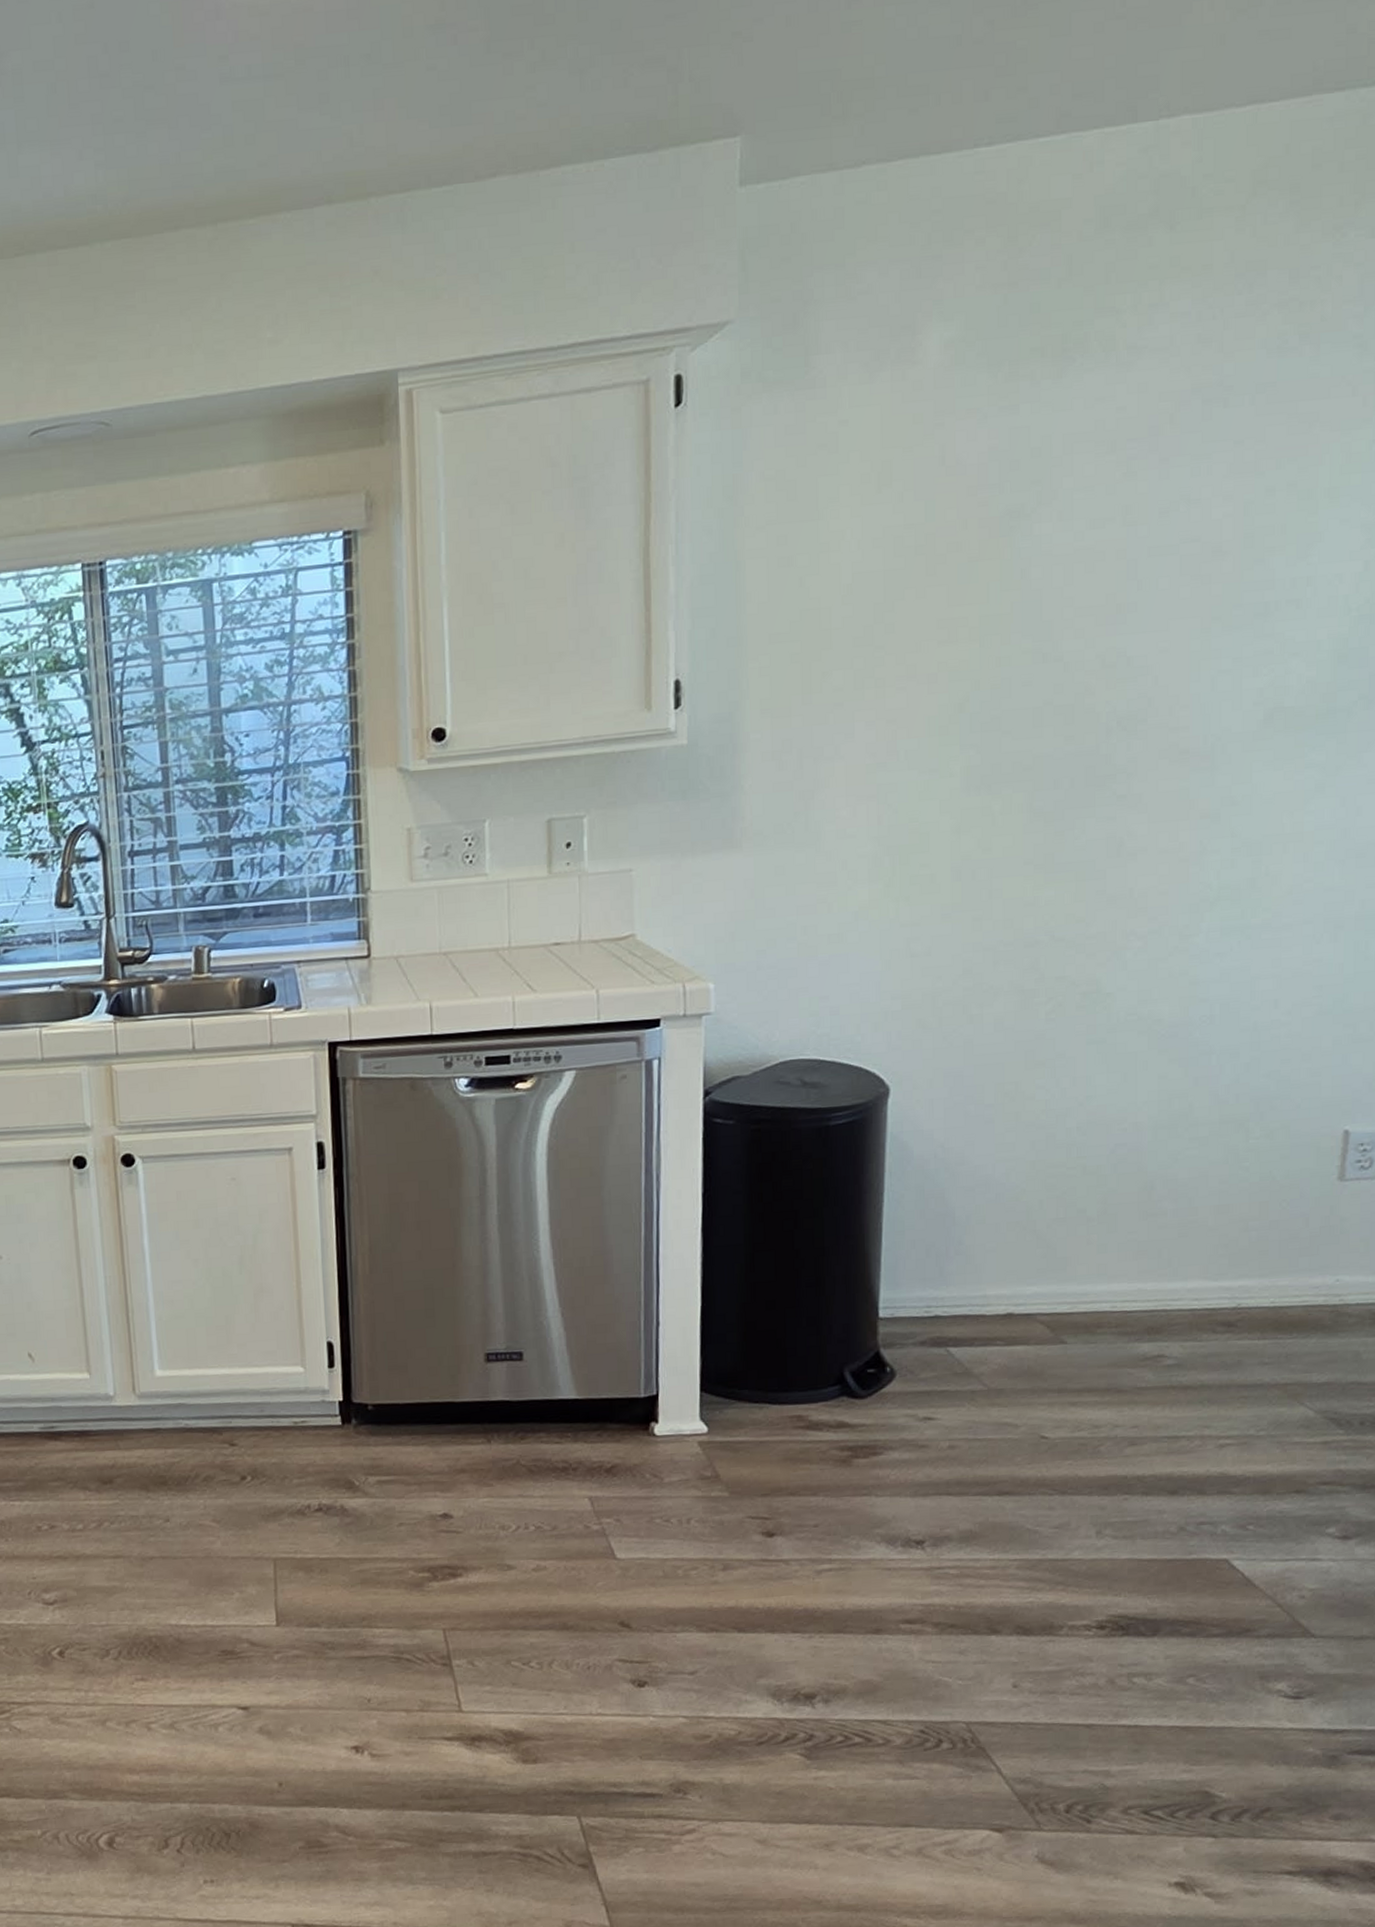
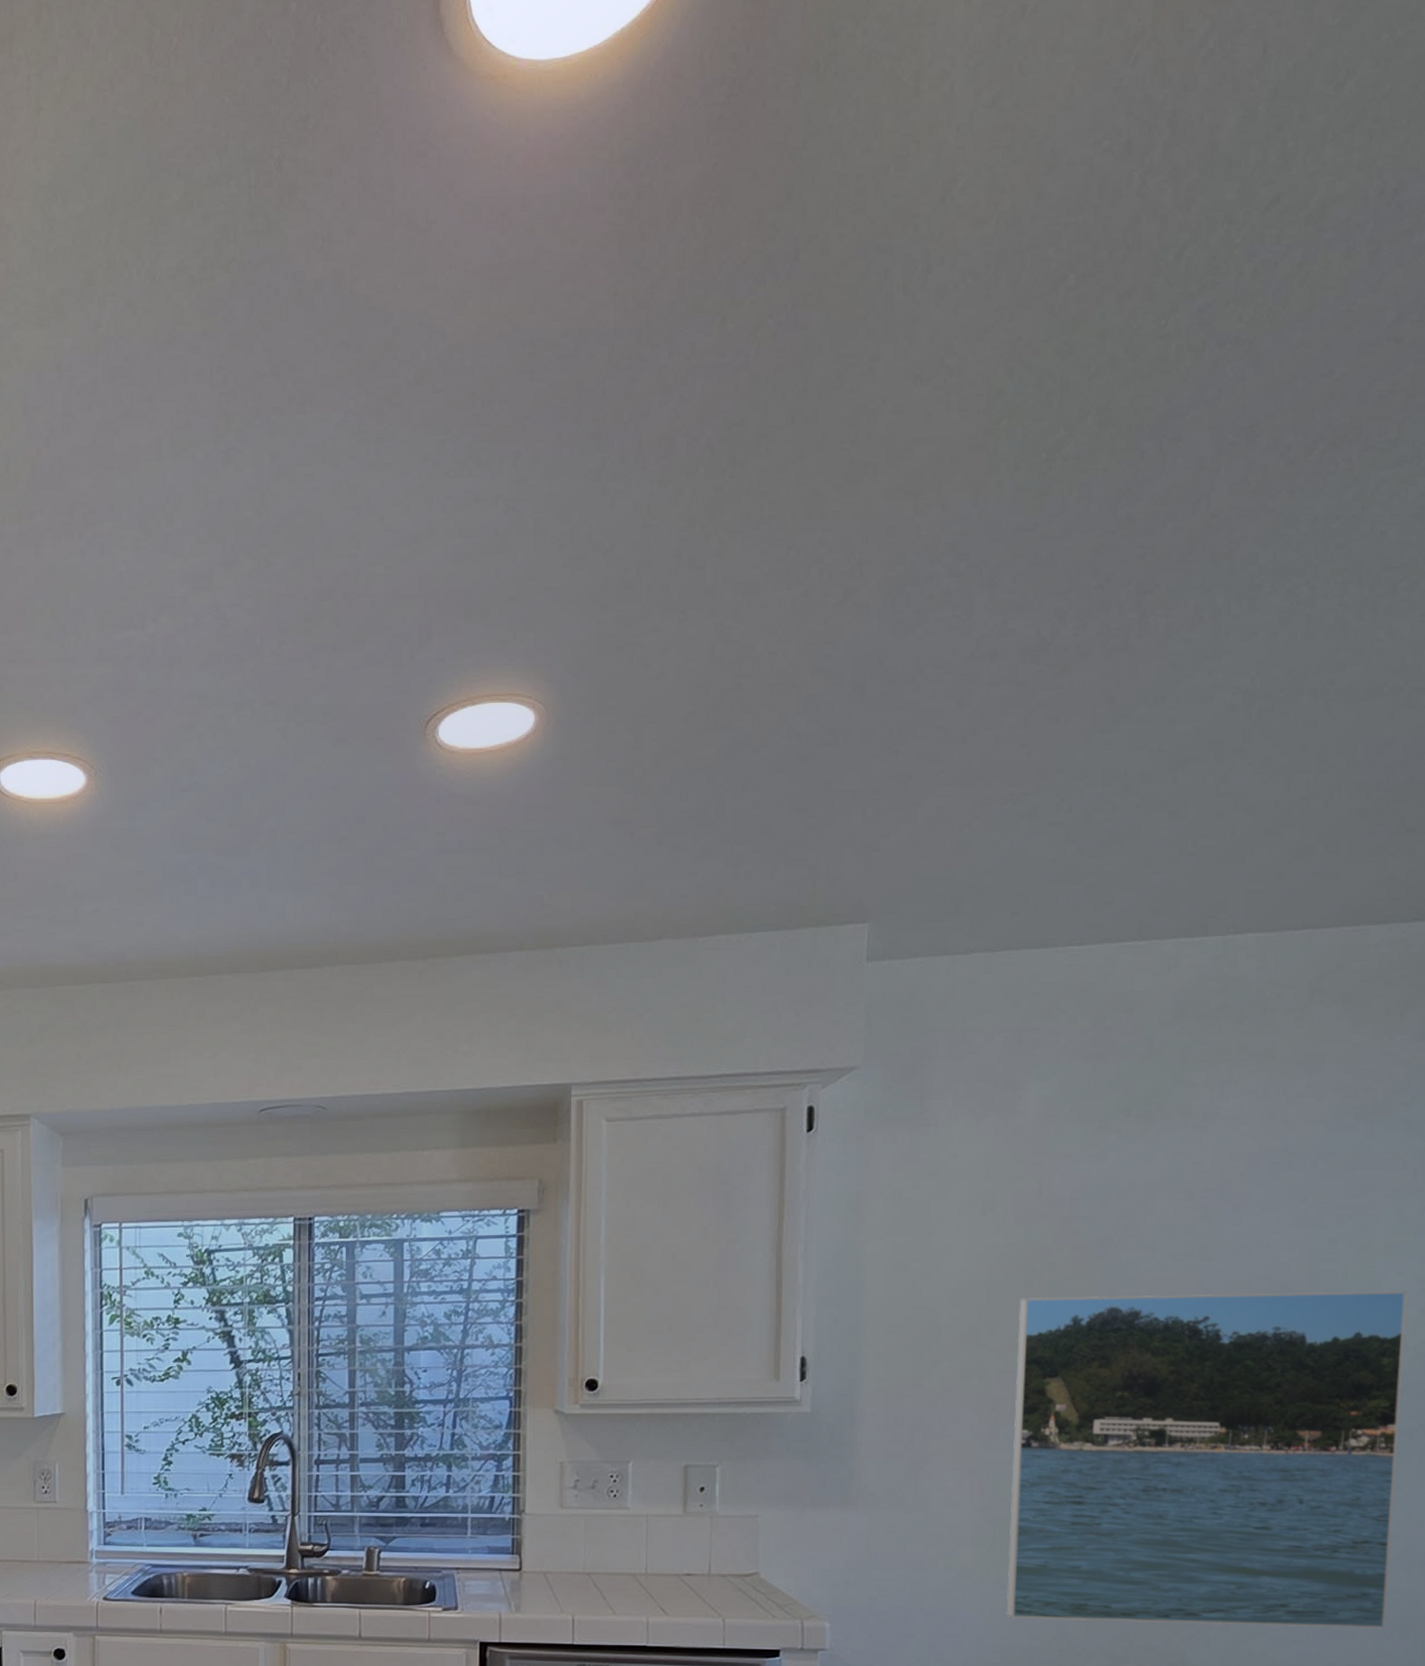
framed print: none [907,543,1351,960] -> present [1006,1291,1407,1630]

